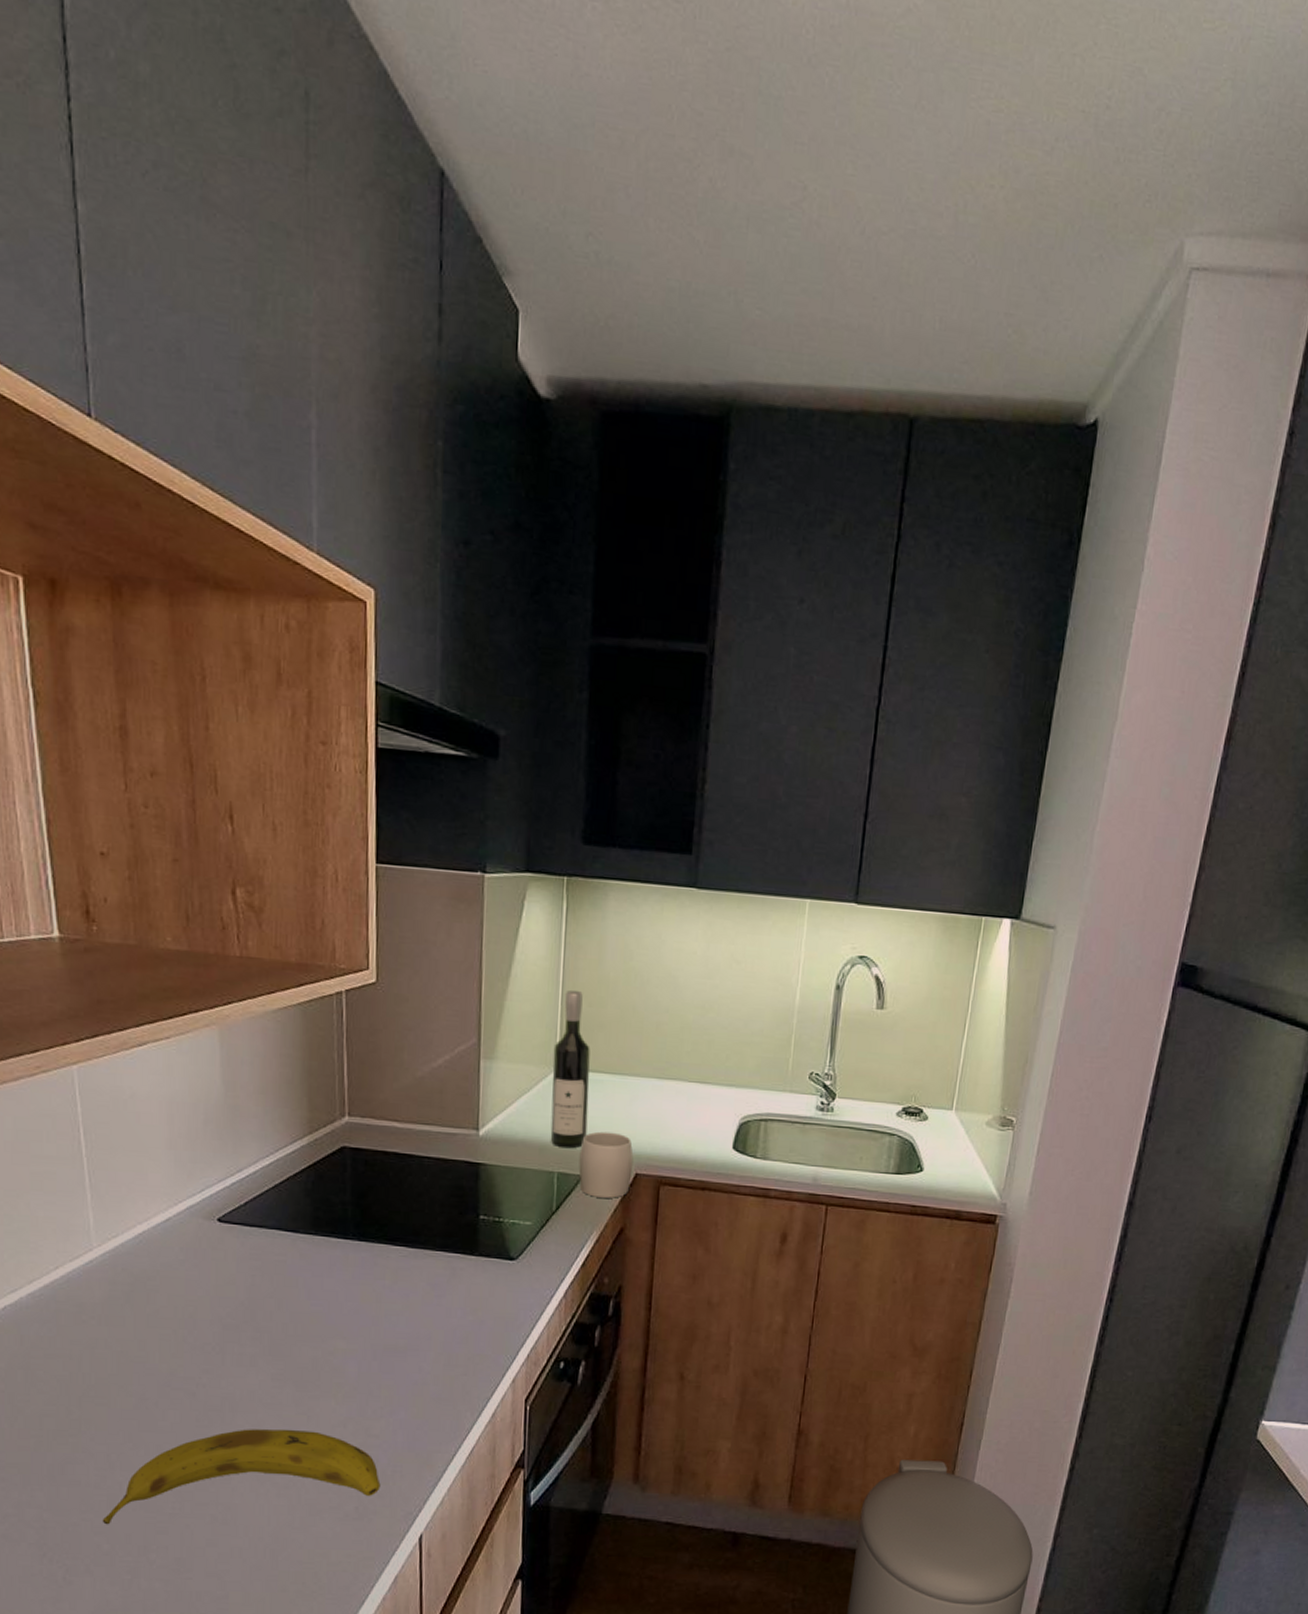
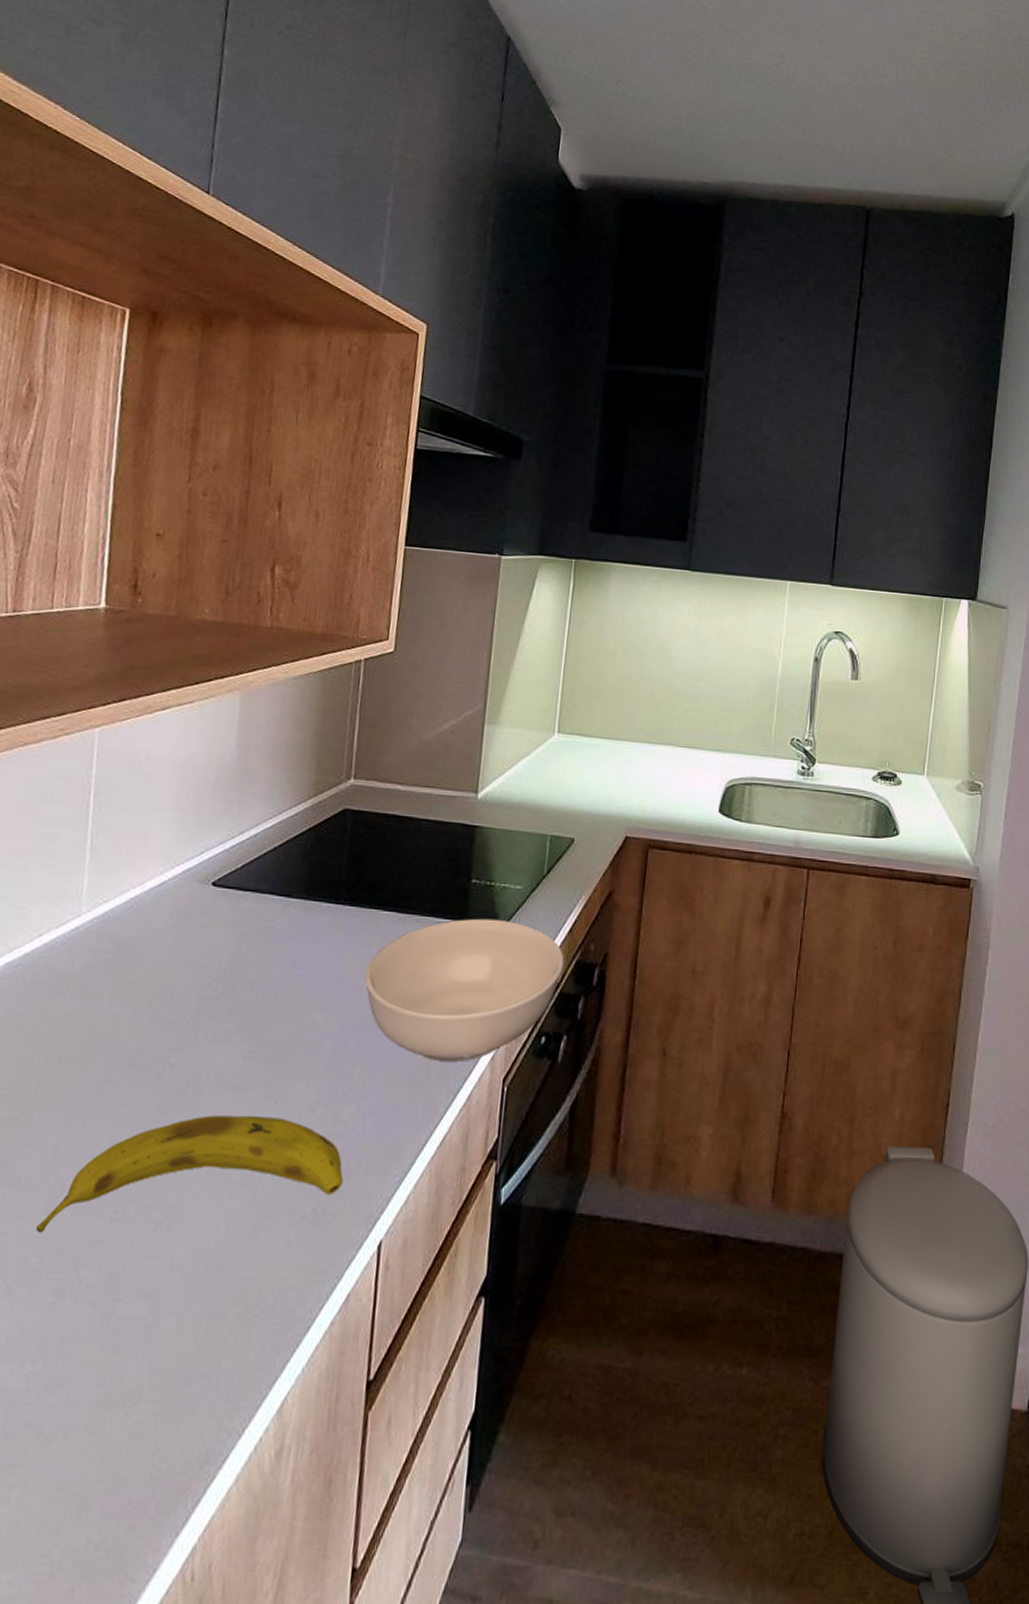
bowl: none [380,1253,579,1385] -> present [364,918,565,1063]
bottle: present [550,990,590,1148] -> none [545,661,588,811]
mug: present [579,1131,634,1198] -> none [571,794,624,862]

